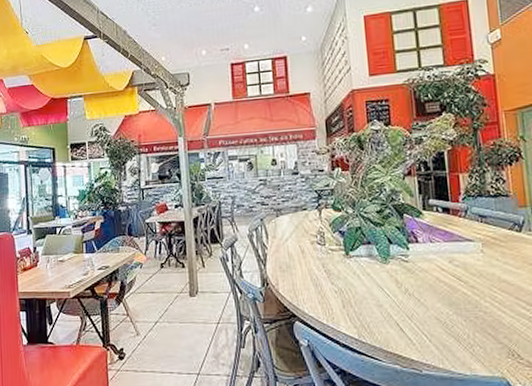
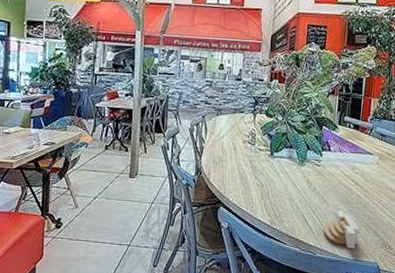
architectural model: none [425,314,475,361] -> present [323,210,359,249]

